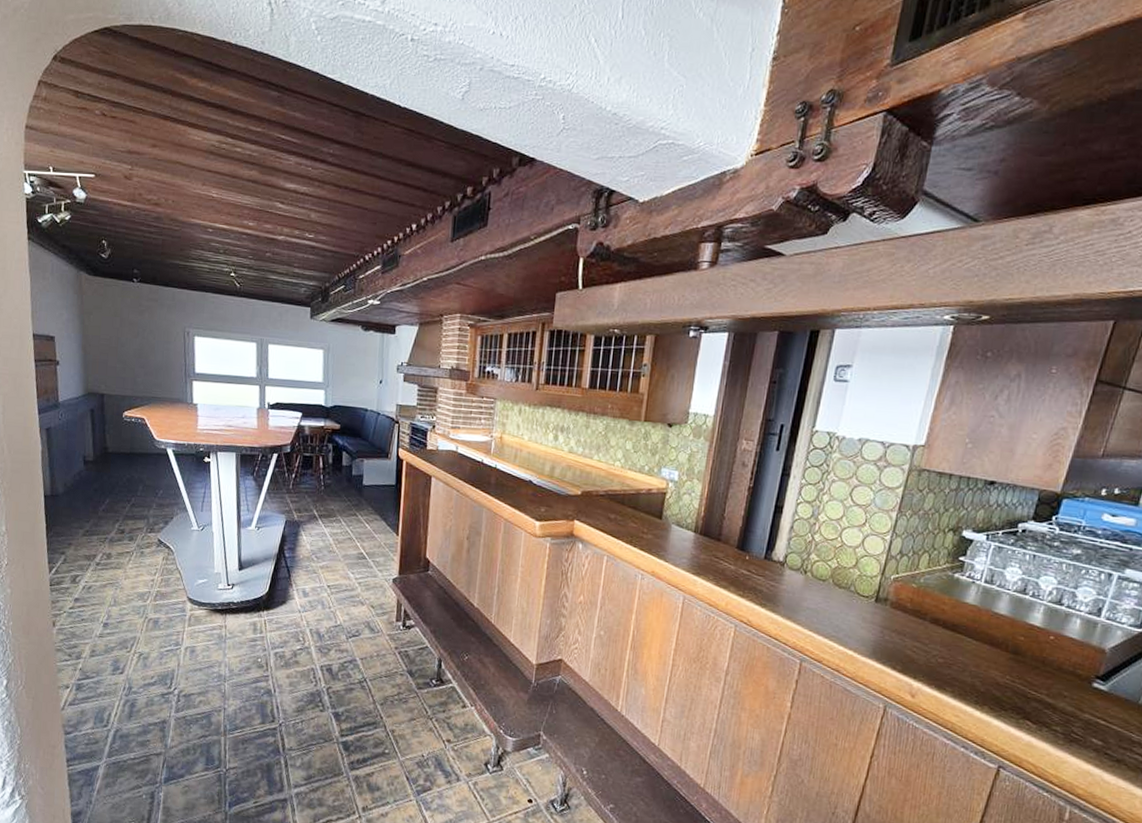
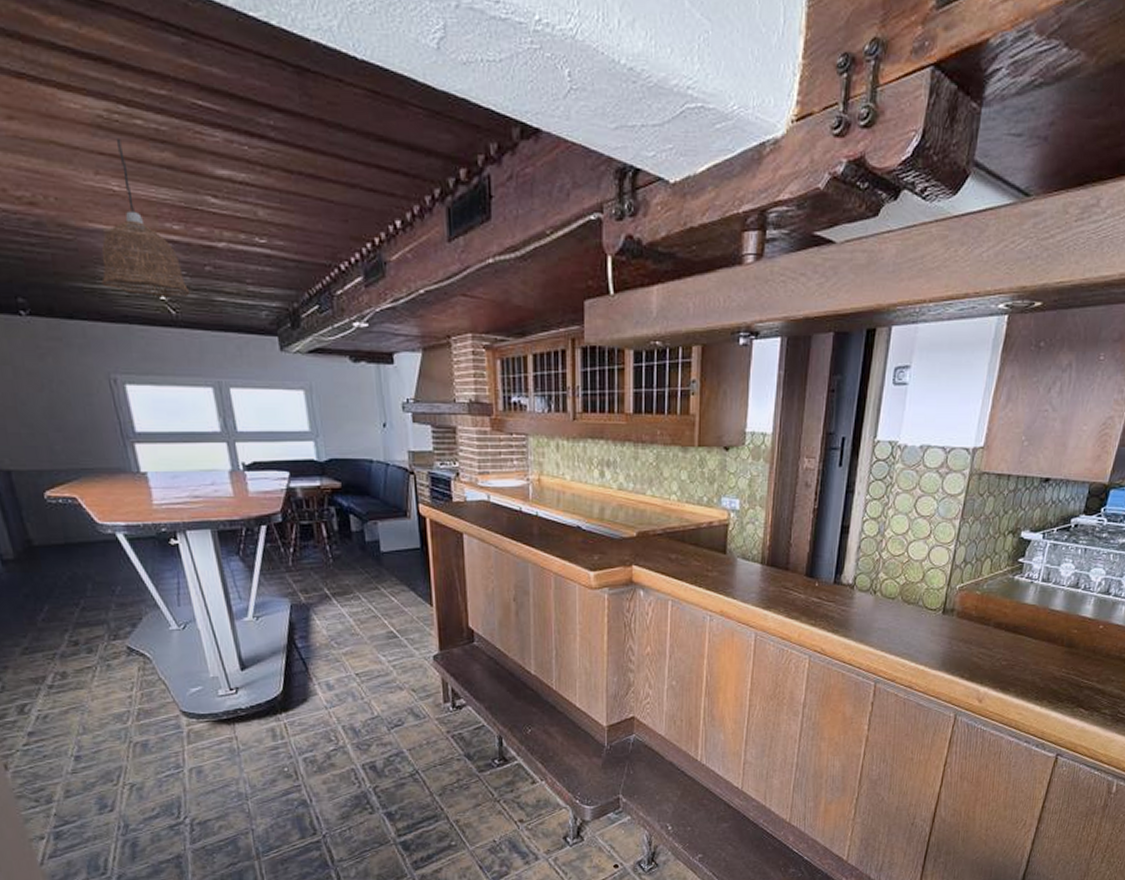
pendant lamp: none [192,161,253,274] -> present [101,139,190,298]

